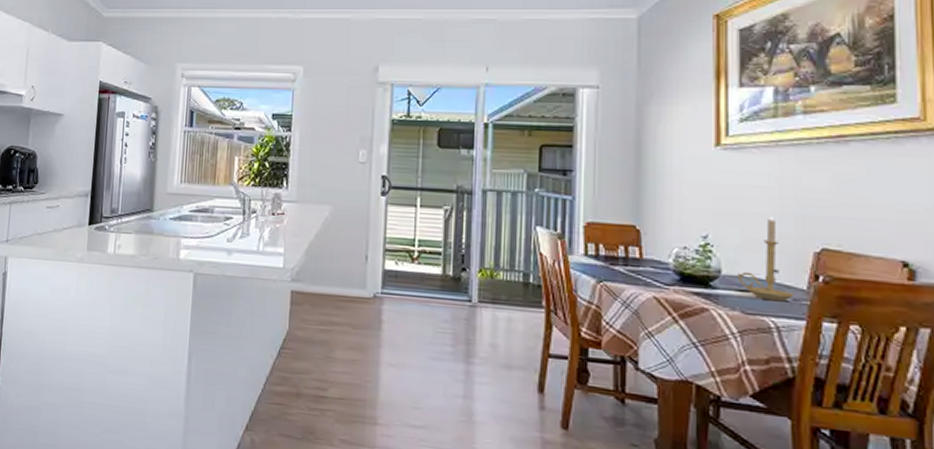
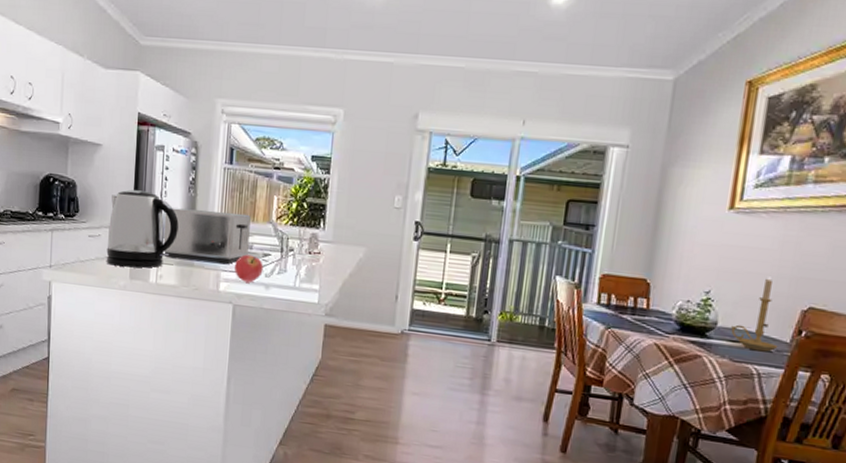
kettle: none [63,158,138,238] -> present [106,189,179,268]
toaster: none [122,174,212,231] -> present [163,208,251,265]
fruit: none [194,219,225,249] -> present [234,254,263,283]

